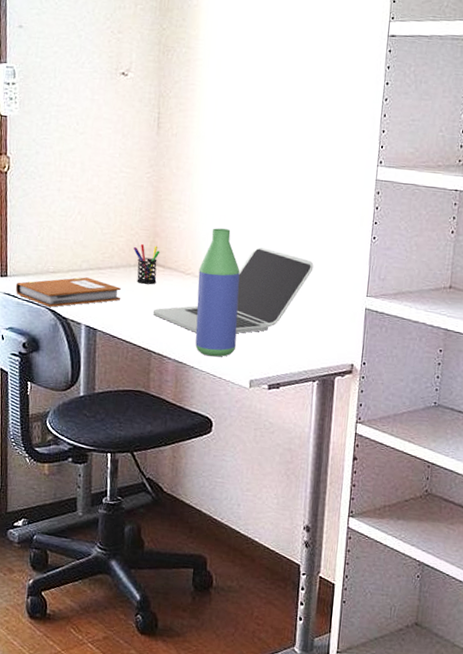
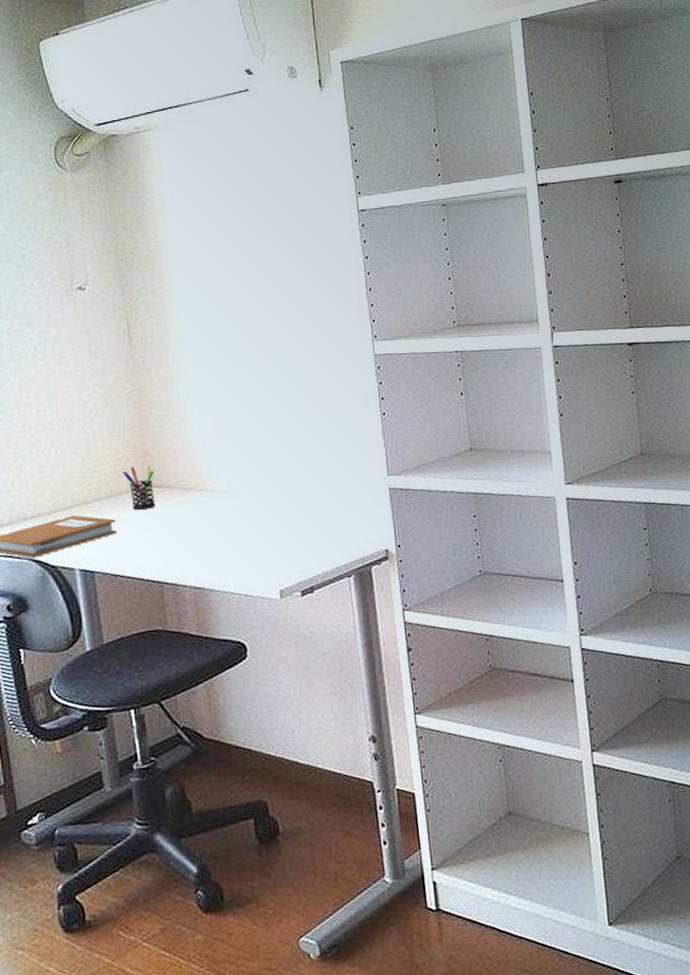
laptop: present [153,247,314,334] -> none [157,445,327,553]
bottle: present [195,228,240,357] -> none [201,433,258,575]

